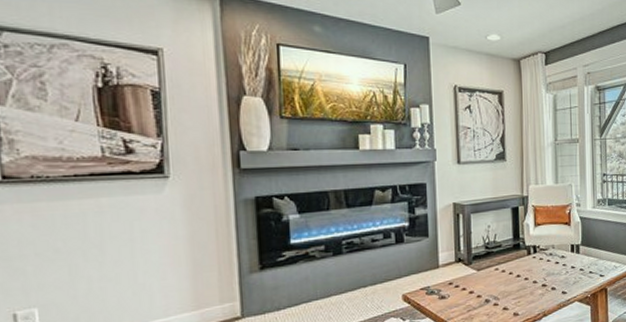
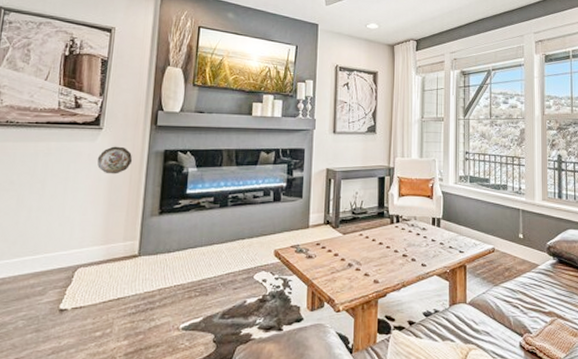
decorative plate: none [168,196,216,231] -> present [97,146,133,174]

